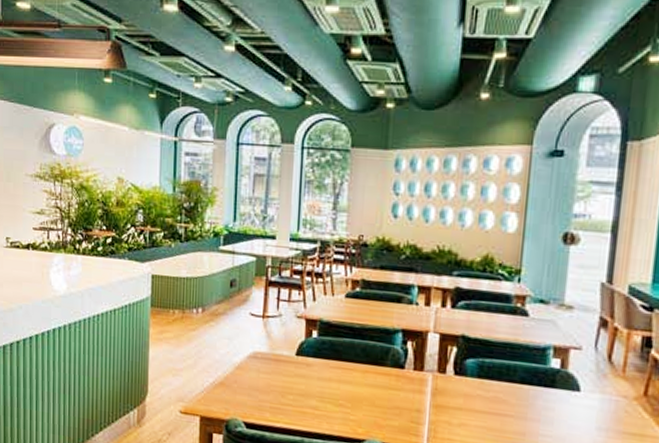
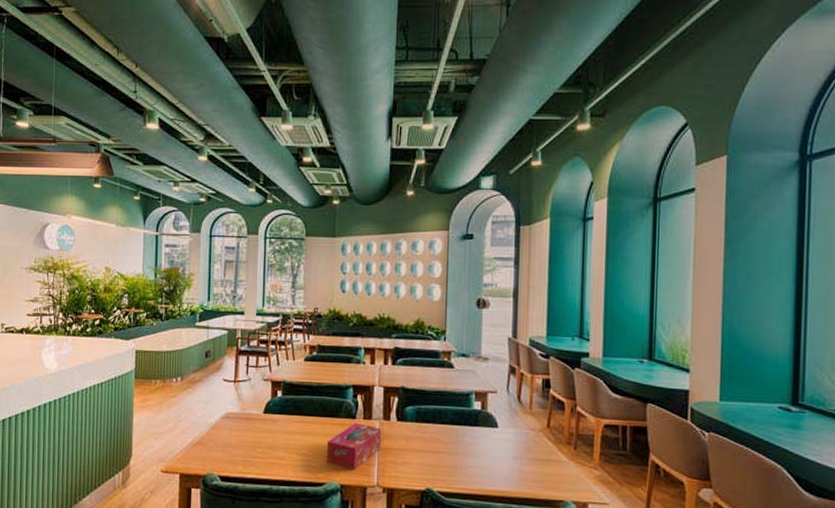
tissue box: none [368,374,436,429] -> present [327,423,382,471]

